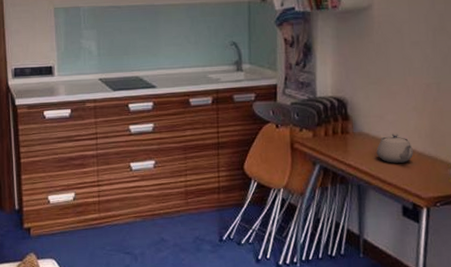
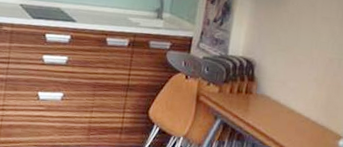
teapot: present [376,133,413,163] -> none [274,99,308,129]

